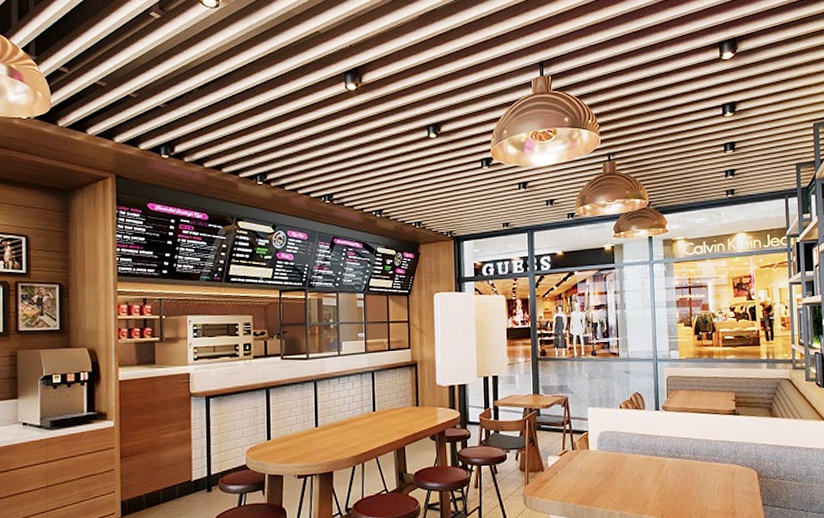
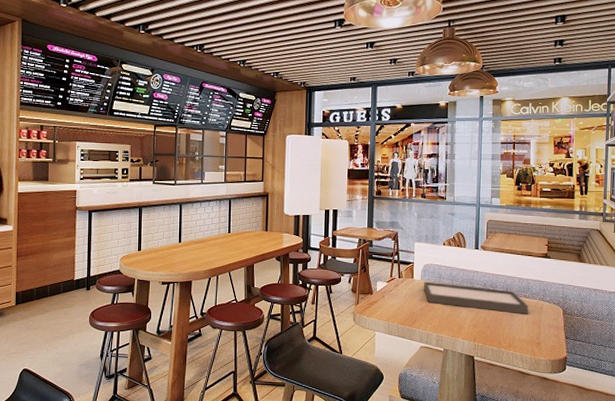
tray: none [600,451,720,482] -> present [423,281,529,315]

